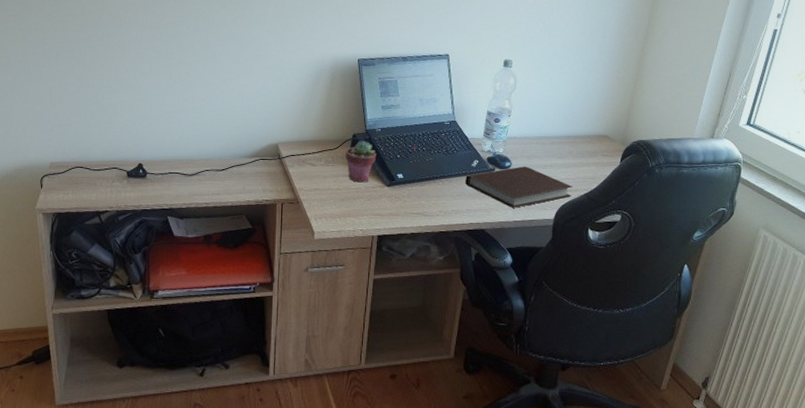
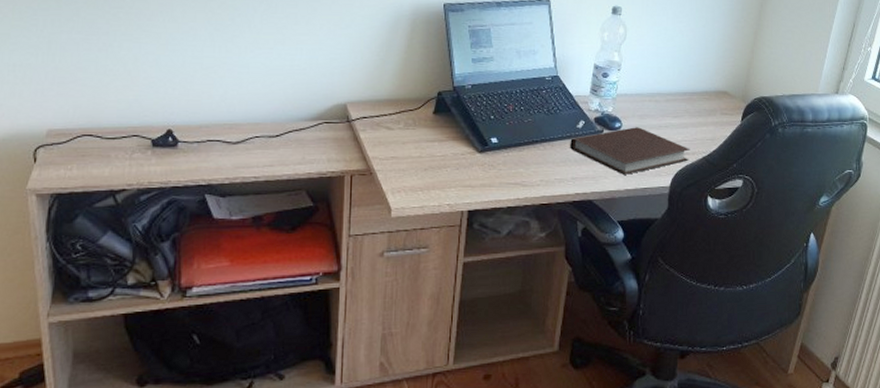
potted succulent: present [345,141,377,183] -> none [429,100,467,149]

